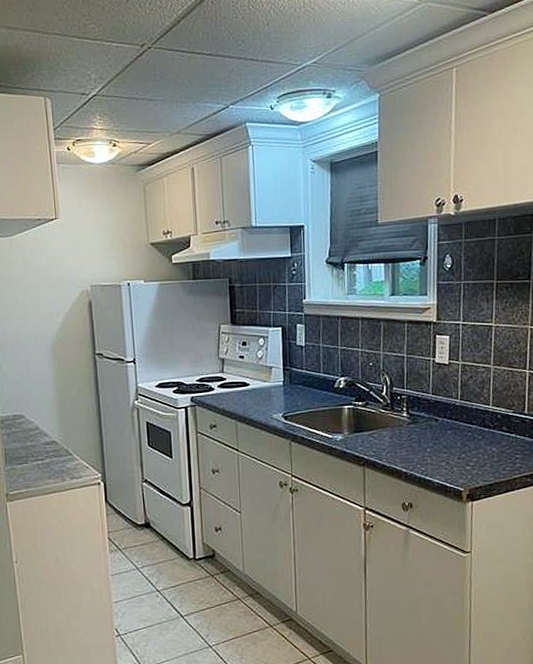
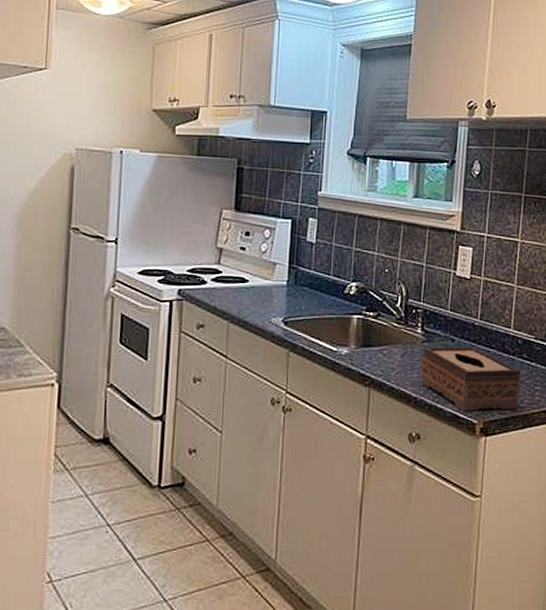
tissue box: none [408,424,503,481] -> present [420,346,521,411]

